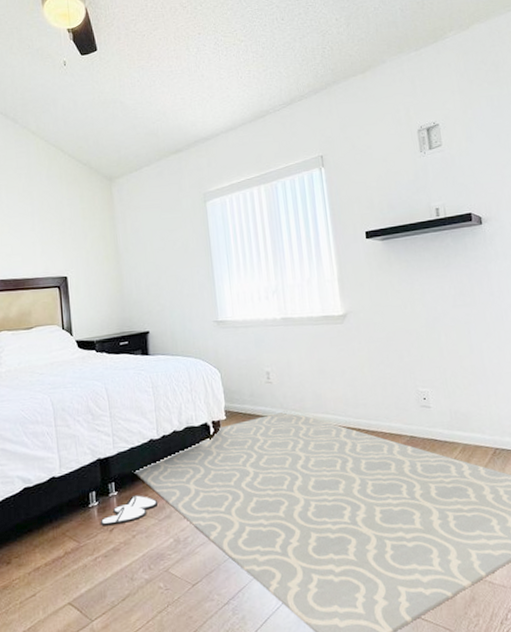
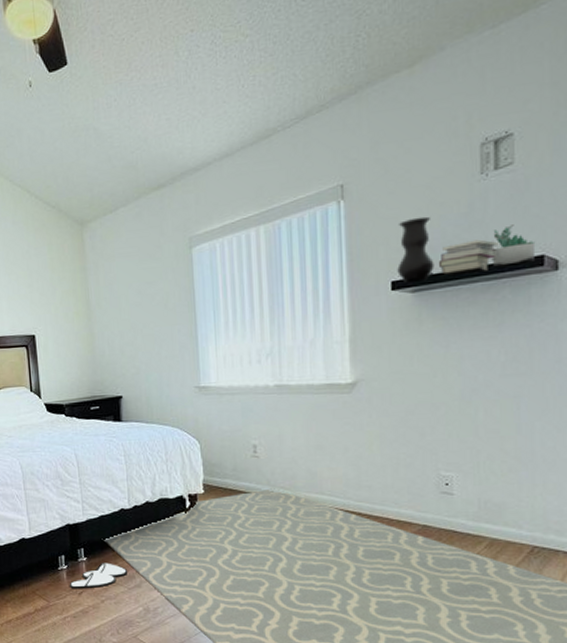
vase: none [366,182,396,233] -> present [397,216,434,283]
books: none [399,200,440,229] -> present [439,239,500,277]
succulent plant: none [434,190,465,223] -> present [493,224,536,269]

